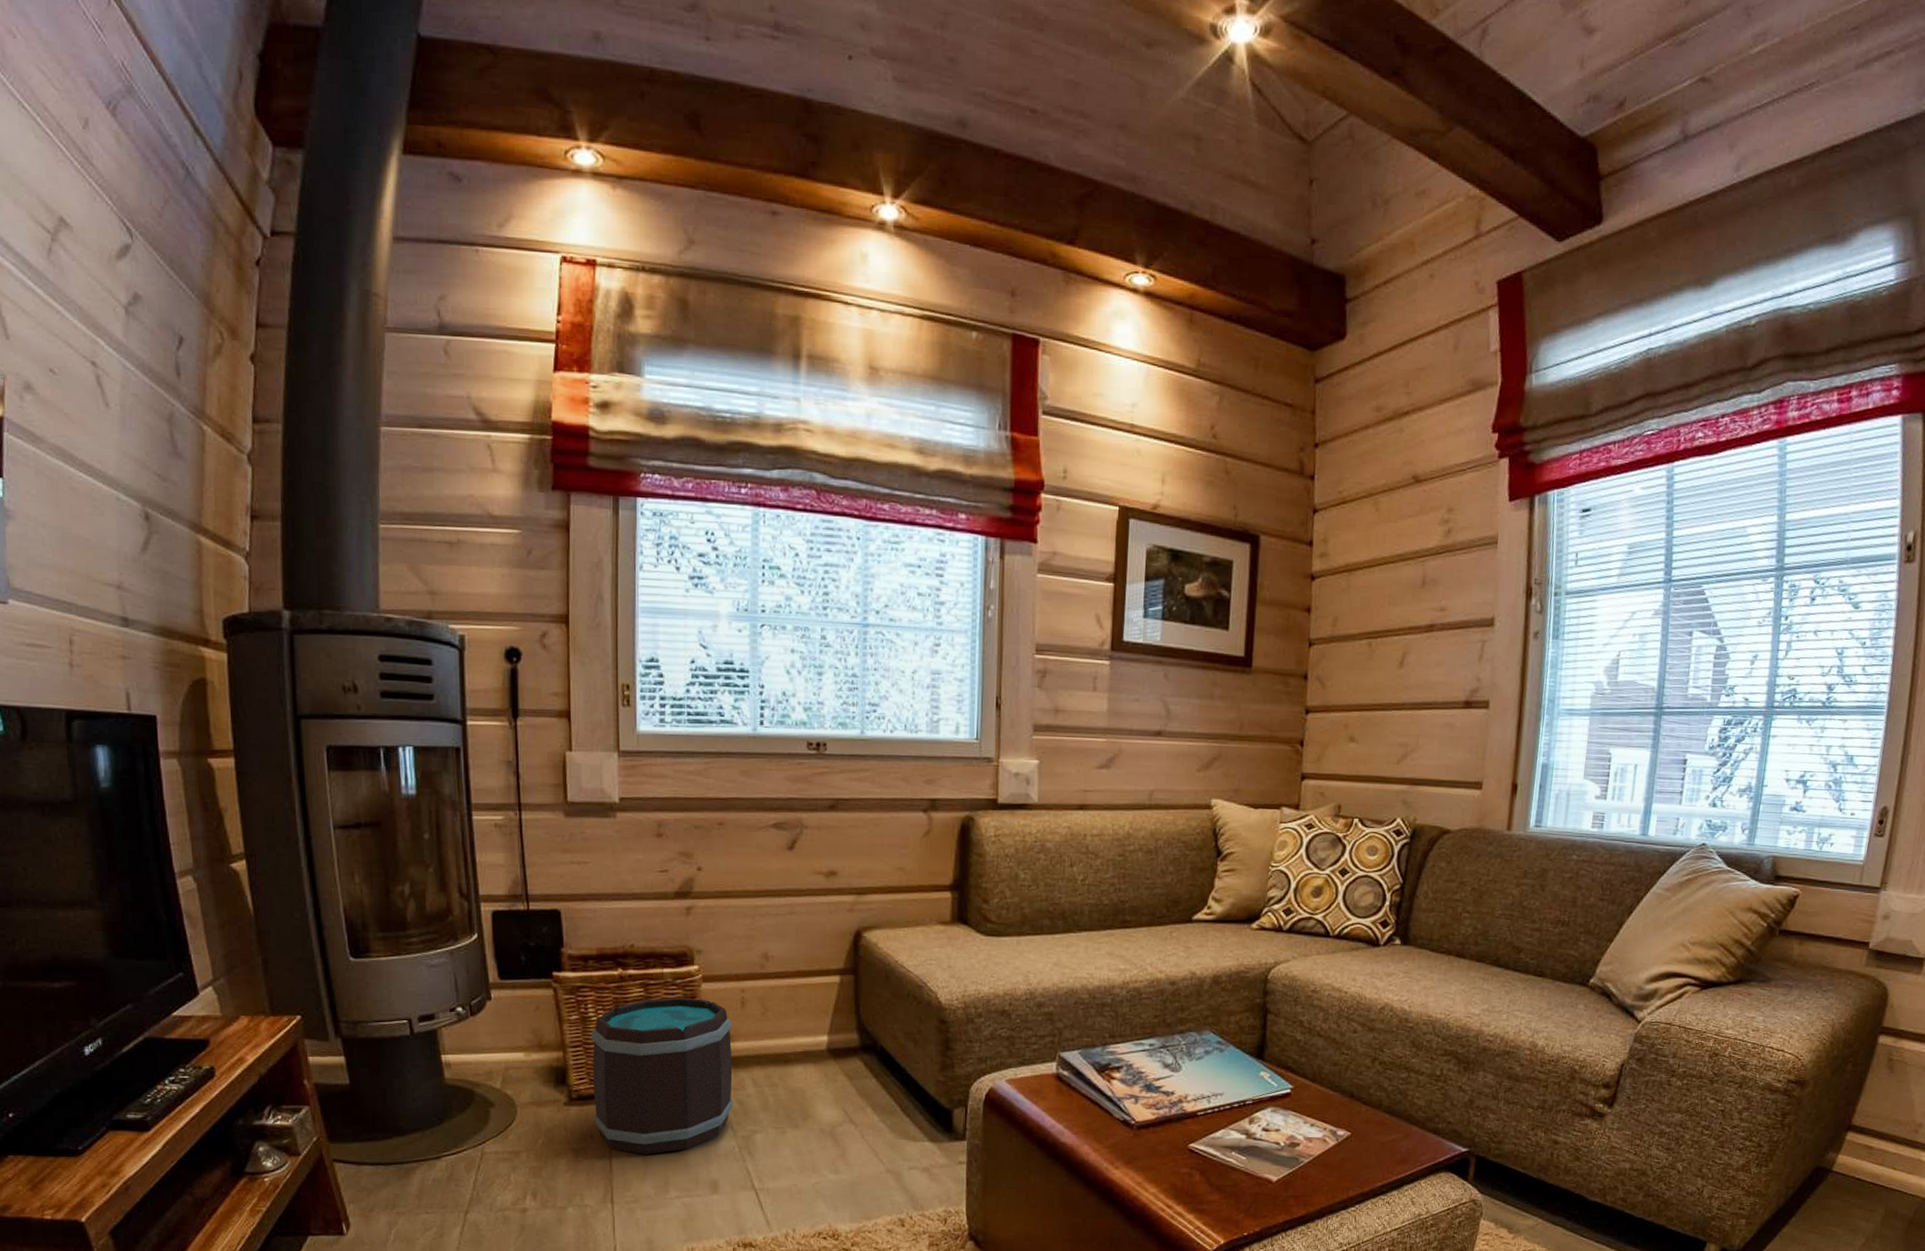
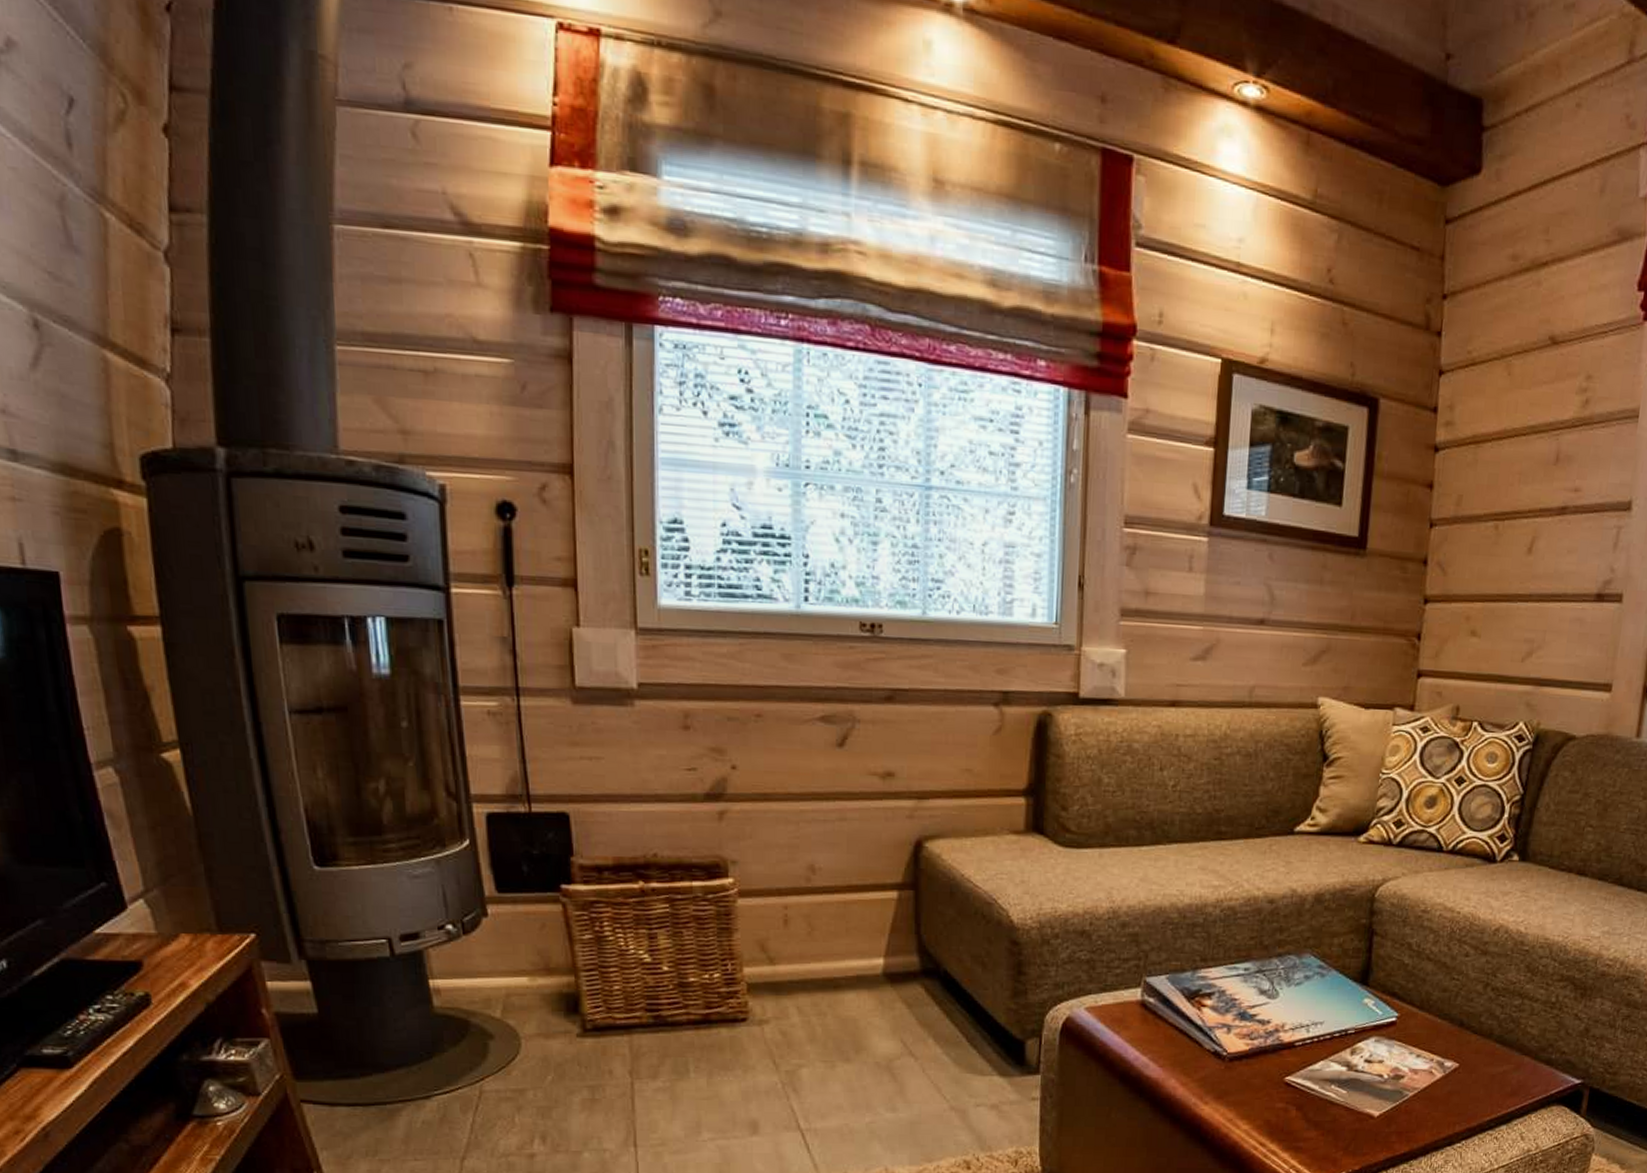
bucket: present [590,997,734,1154] -> none [607,914,776,1092]

